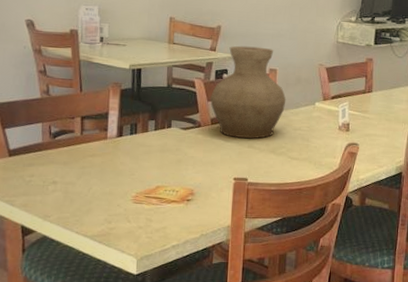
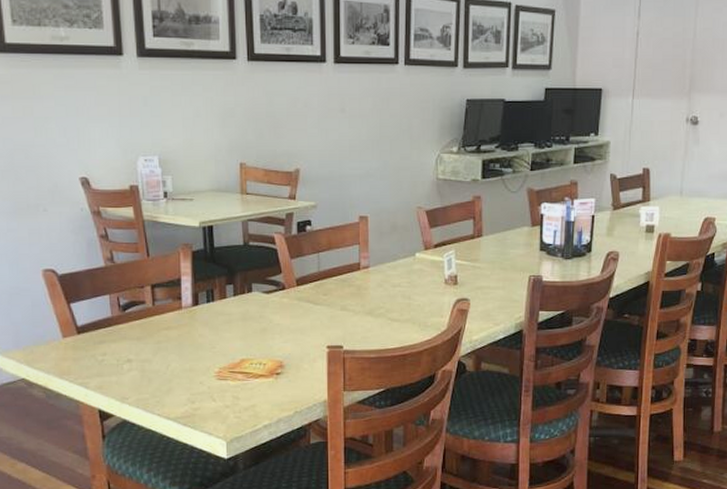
vase: present [210,45,286,139] -> none [294,191,381,299]

